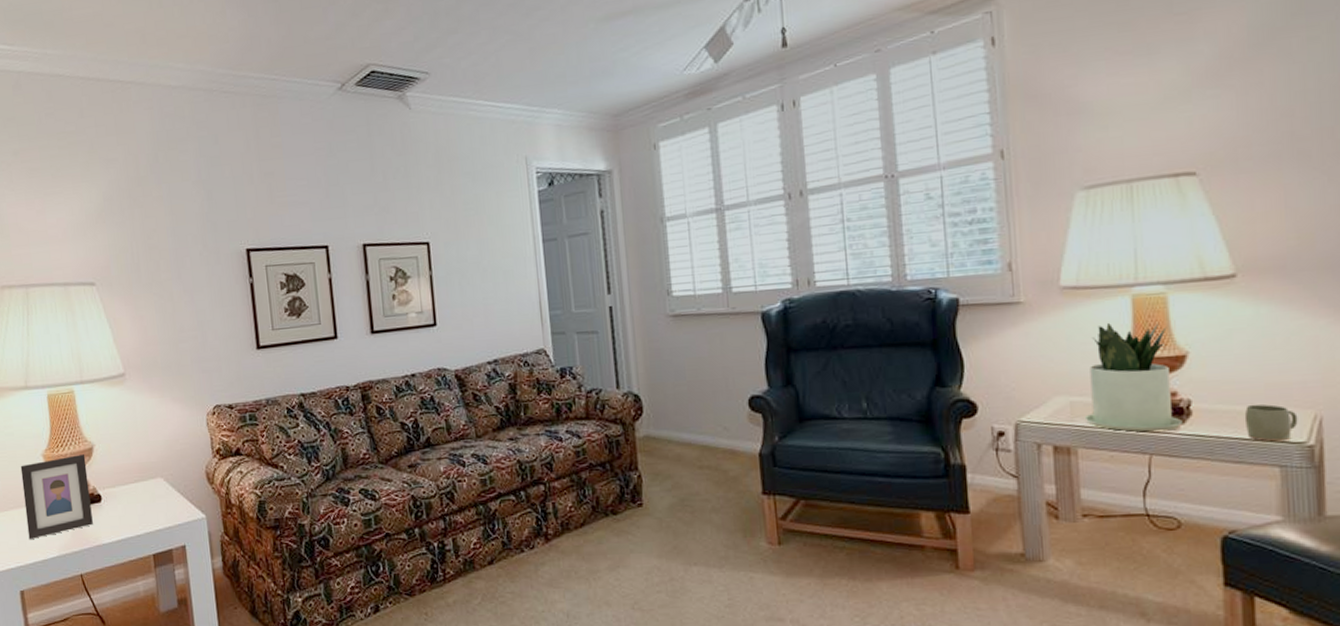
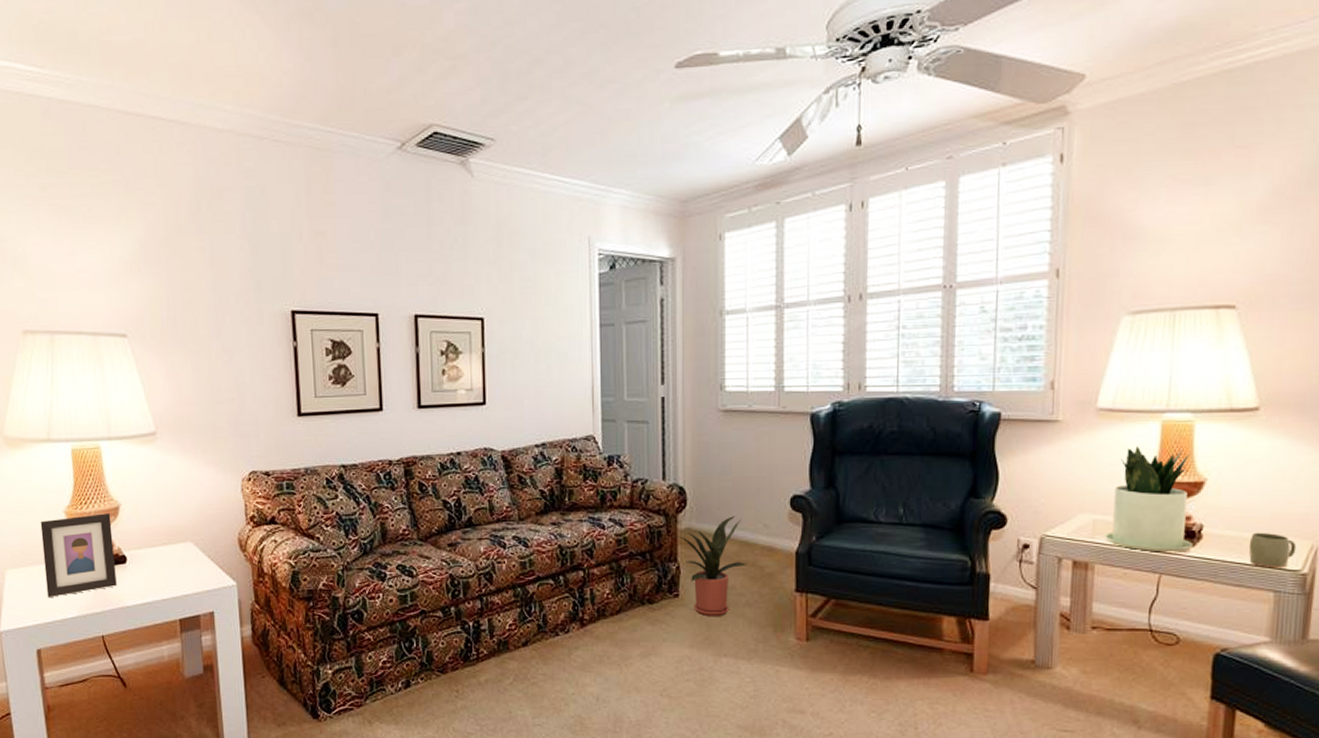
house plant: none [631,420,710,525] -> present [672,516,747,617]

